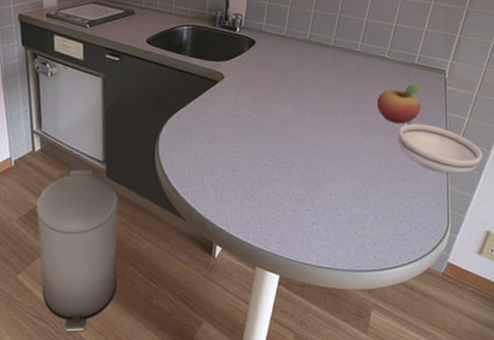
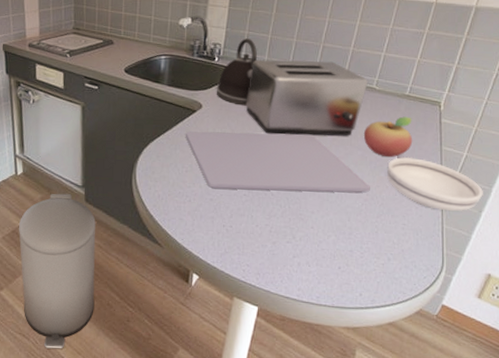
cutting board: none [207,102,383,160] -> present [185,131,370,193]
kettle: none [238,9,278,76] -> present [216,38,258,106]
toaster: none [266,30,381,104] -> present [245,59,368,136]

